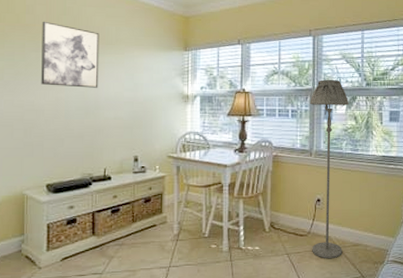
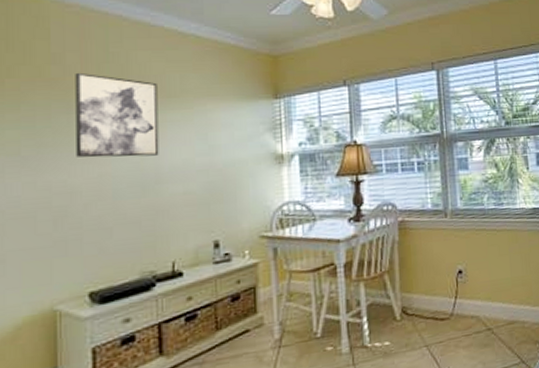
floor lamp: present [310,79,349,259] -> none [439,120,496,346]

